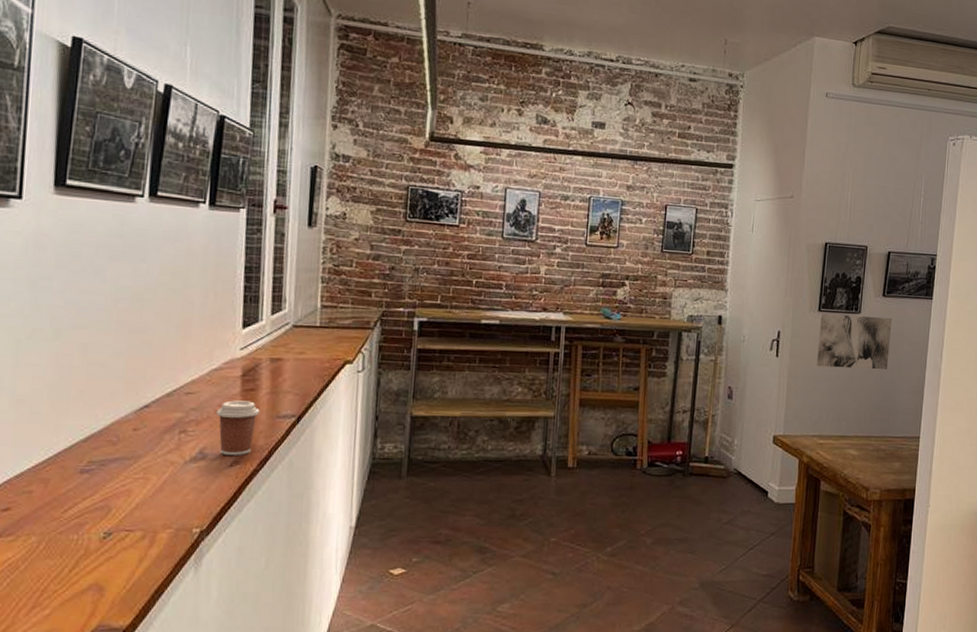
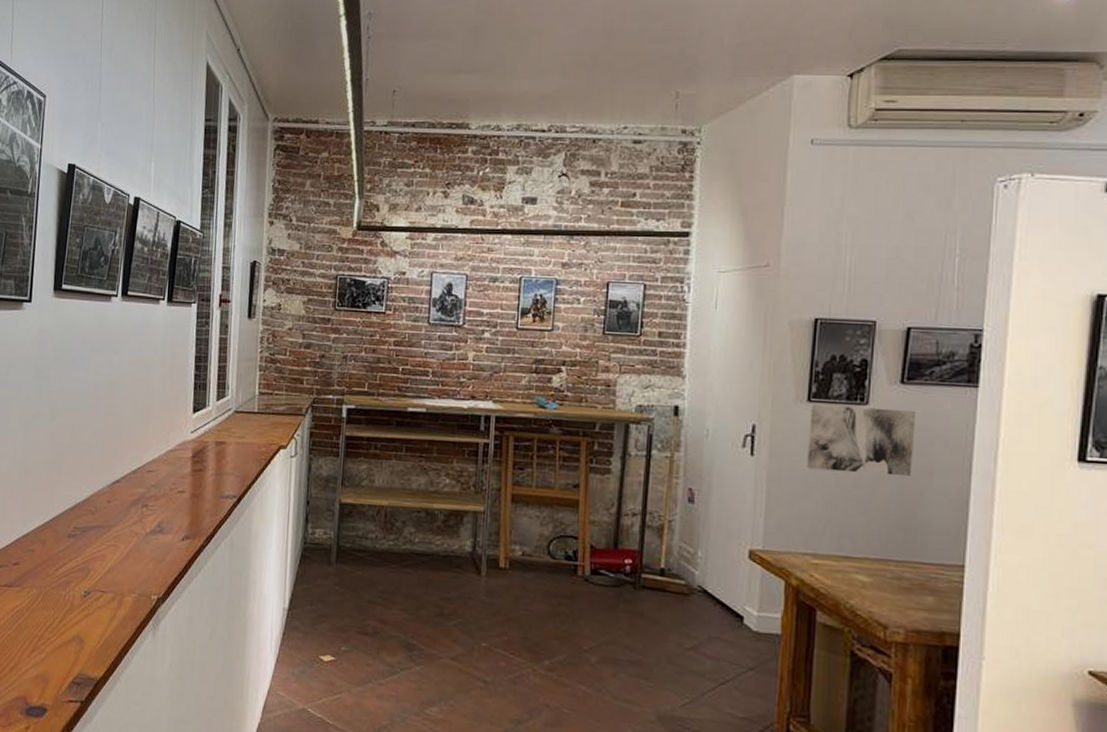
coffee cup: present [216,400,260,455] -> none [171,479,207,531]

